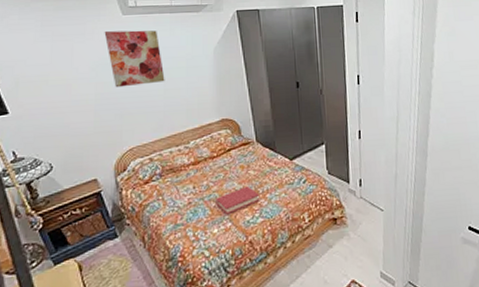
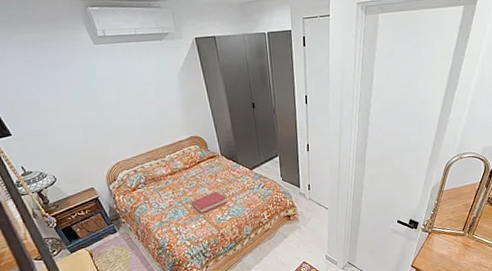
wall art: present [104,30,165,88] -> none [80,58,139,111]

